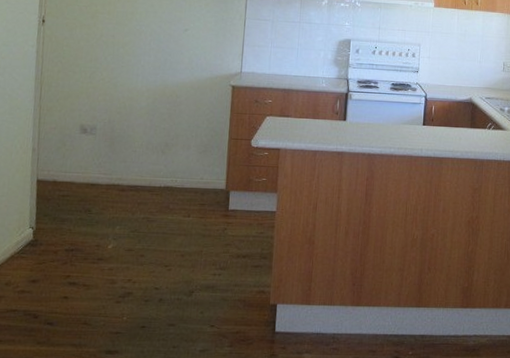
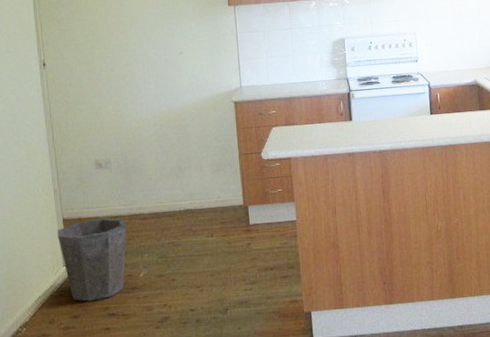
waste bin: none [28,184,104,267] -> present [57,218,127,302]

